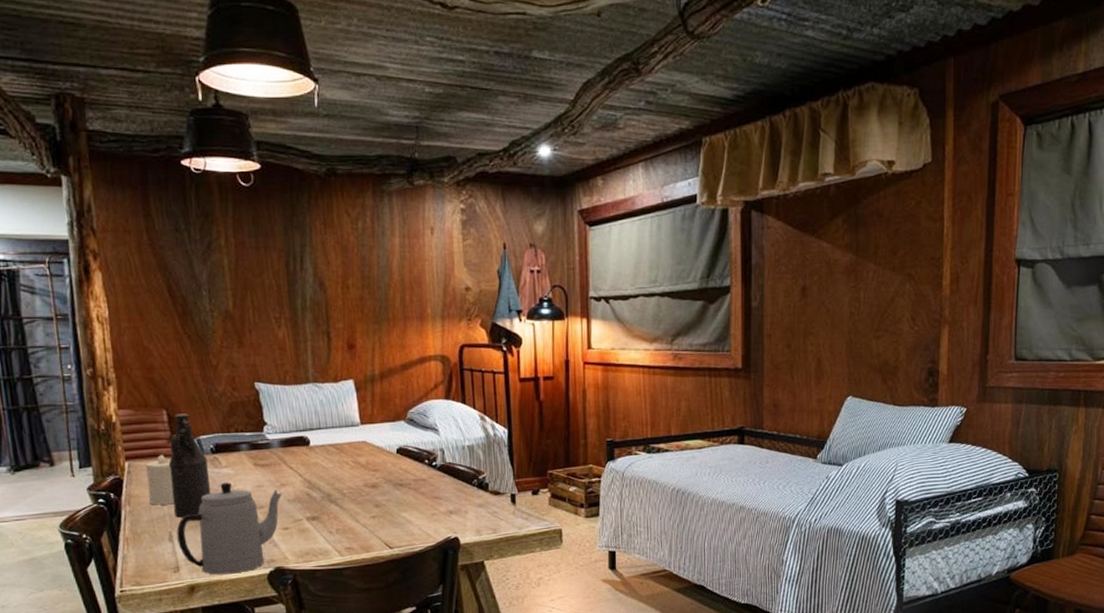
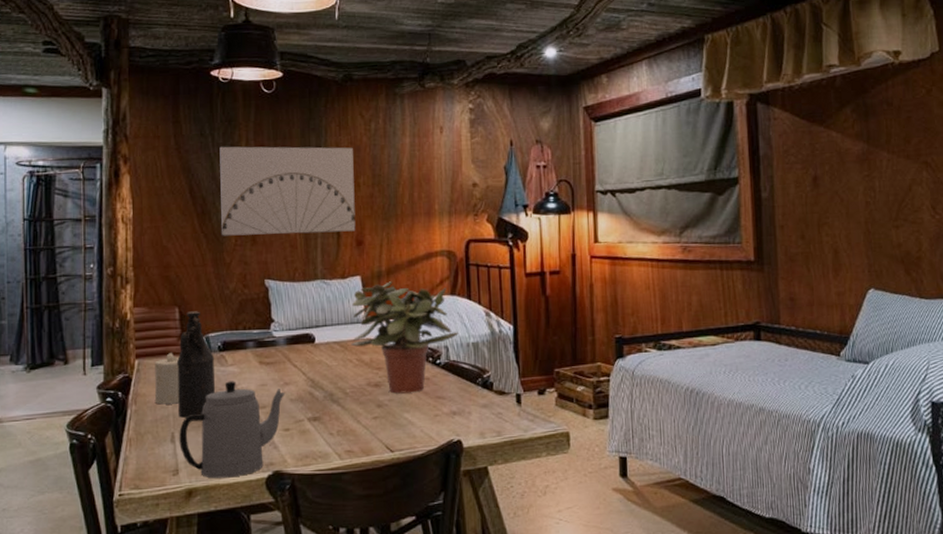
wall art: none [197,243,347,338] -> present [219,146,356,236]
potted plant: none [346,385,455,494] -> present [351,281,460,394]

